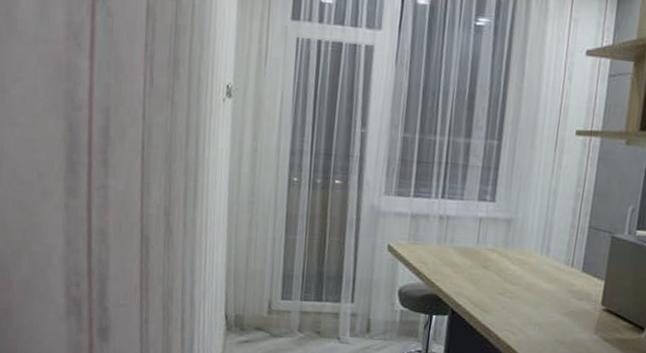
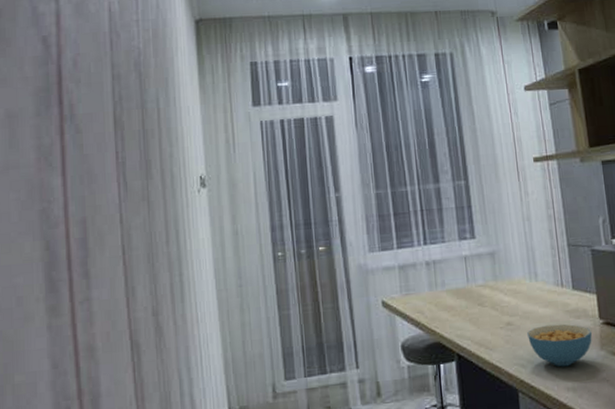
cereal bowl: none [524,300,590,343] -> present [527,323,592,367]

